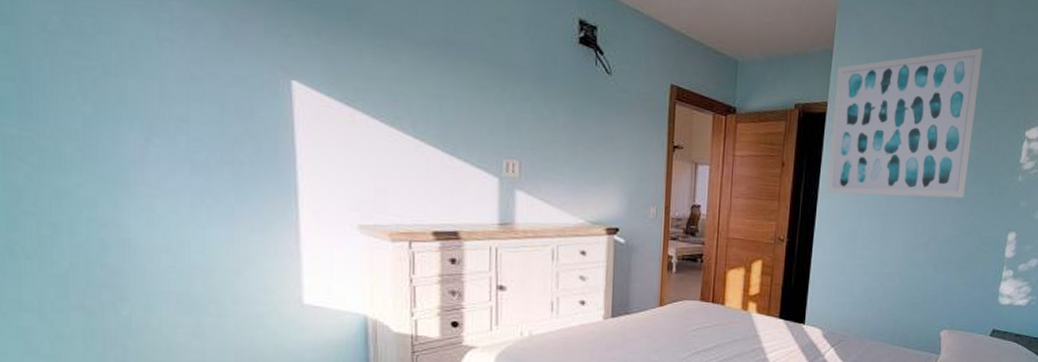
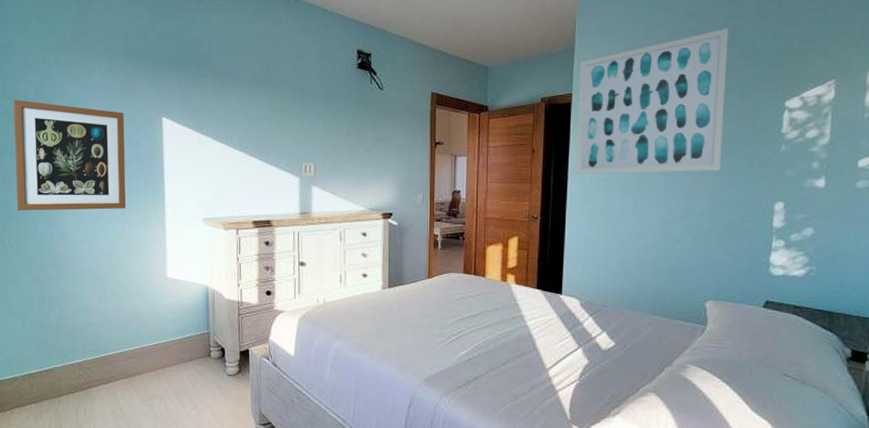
wall art: none [19,27,235,208] -> present [13,100,126,211]

